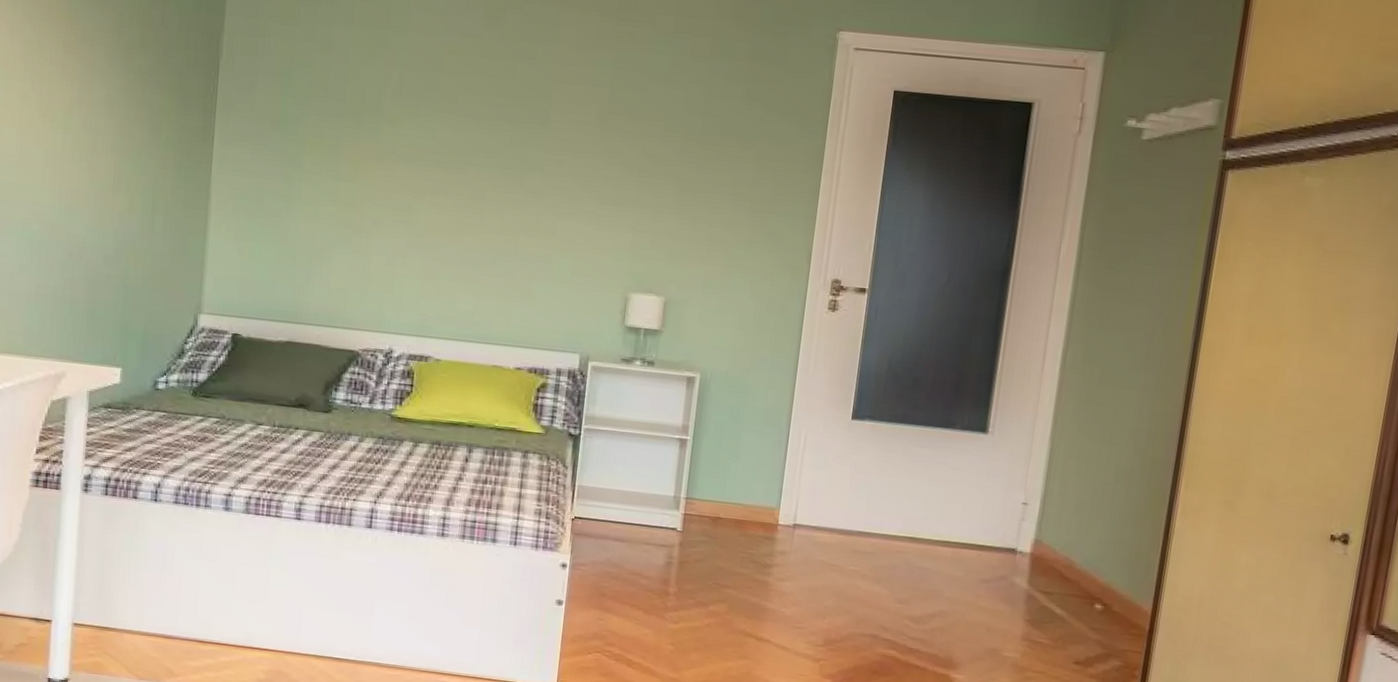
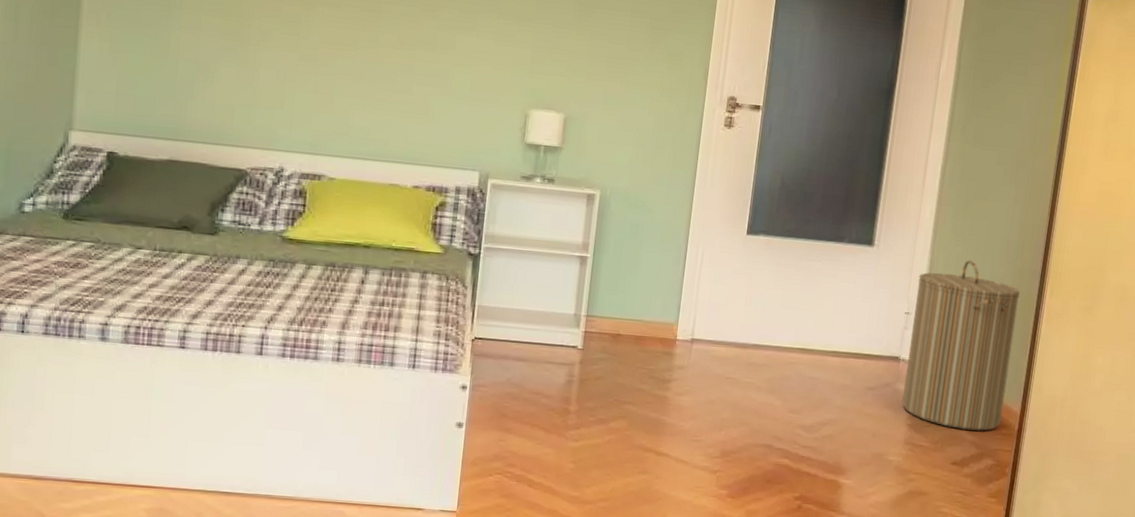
laundry hamper: none [1018,449,1152,630] -> present [901,260,1021,431]

